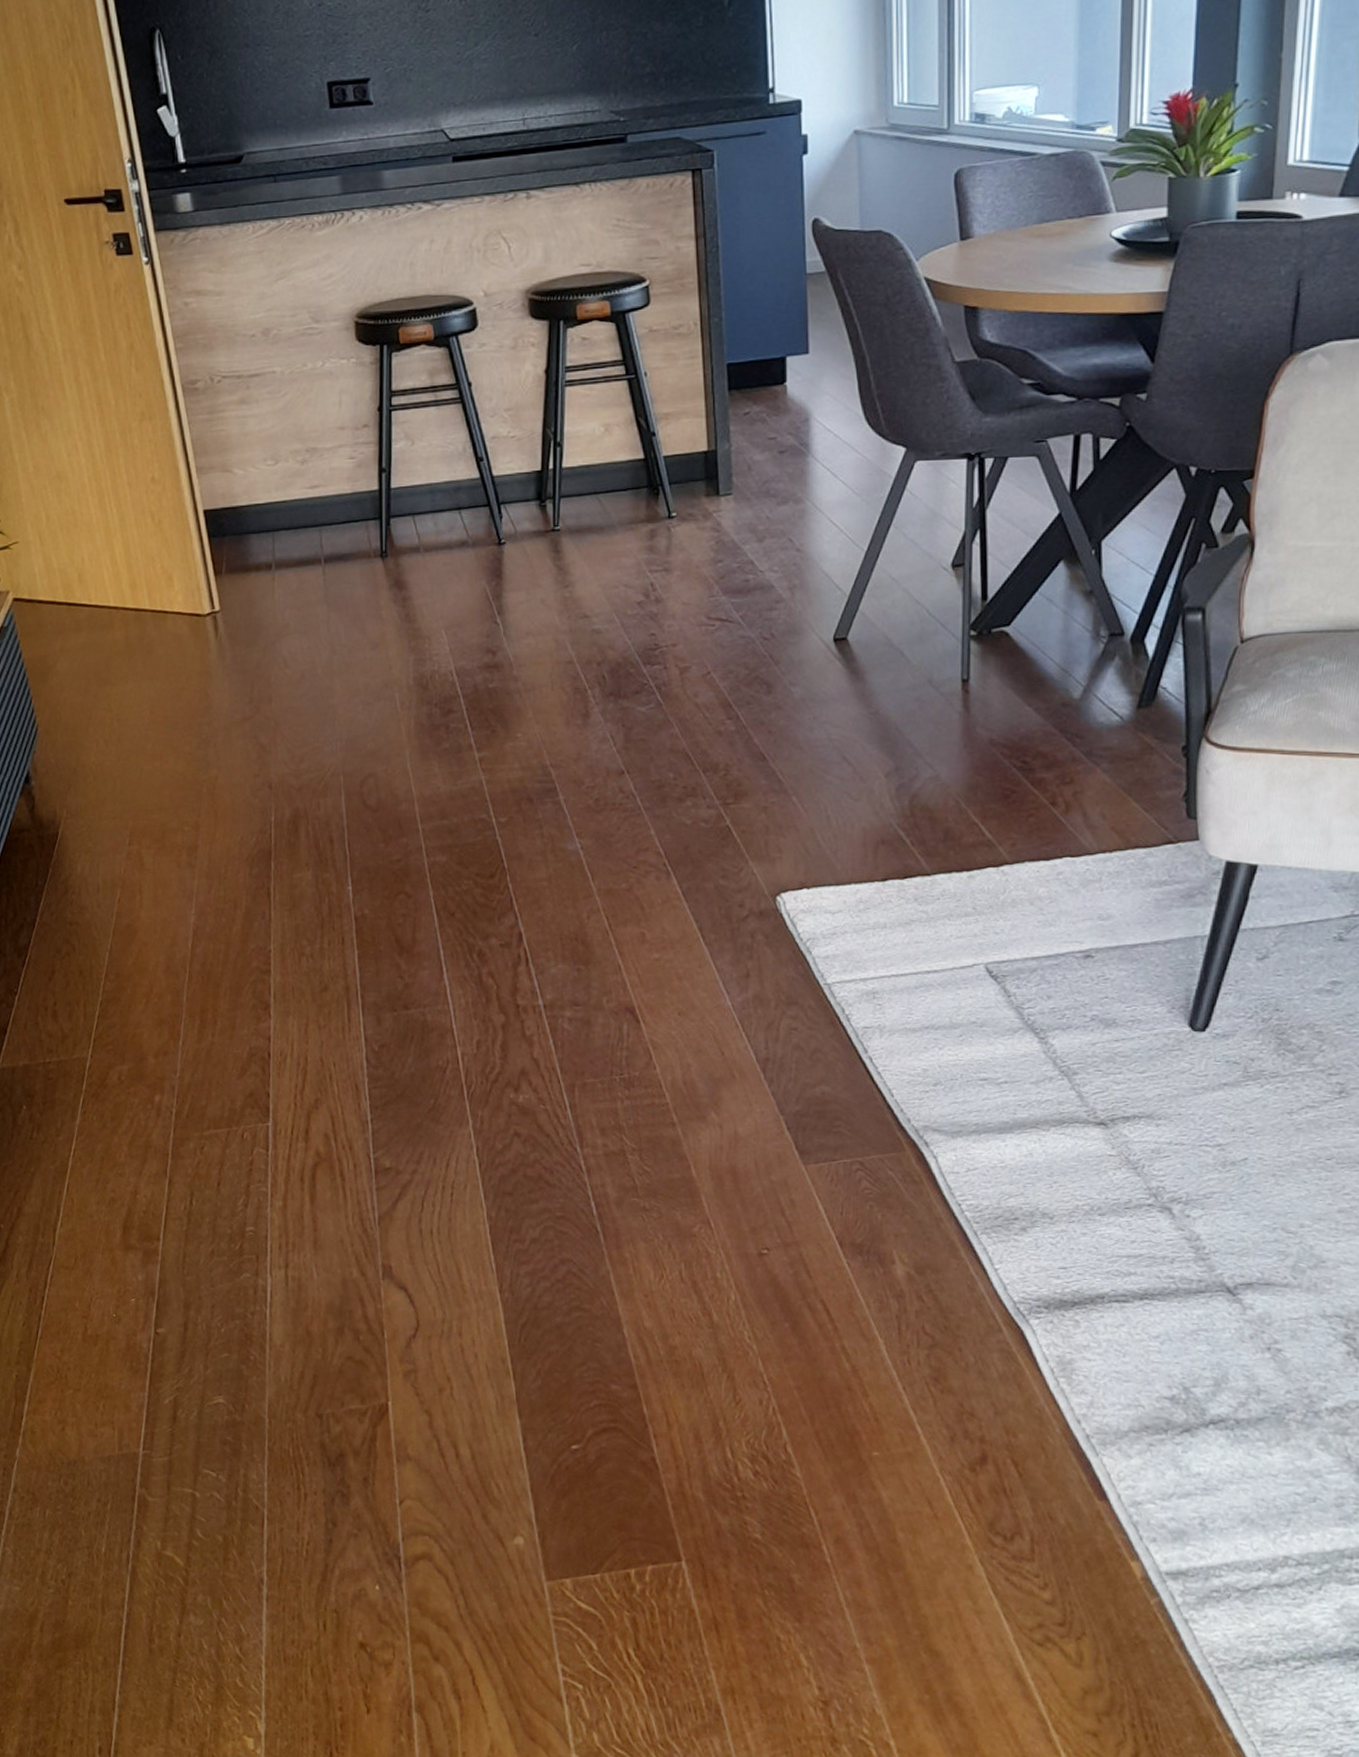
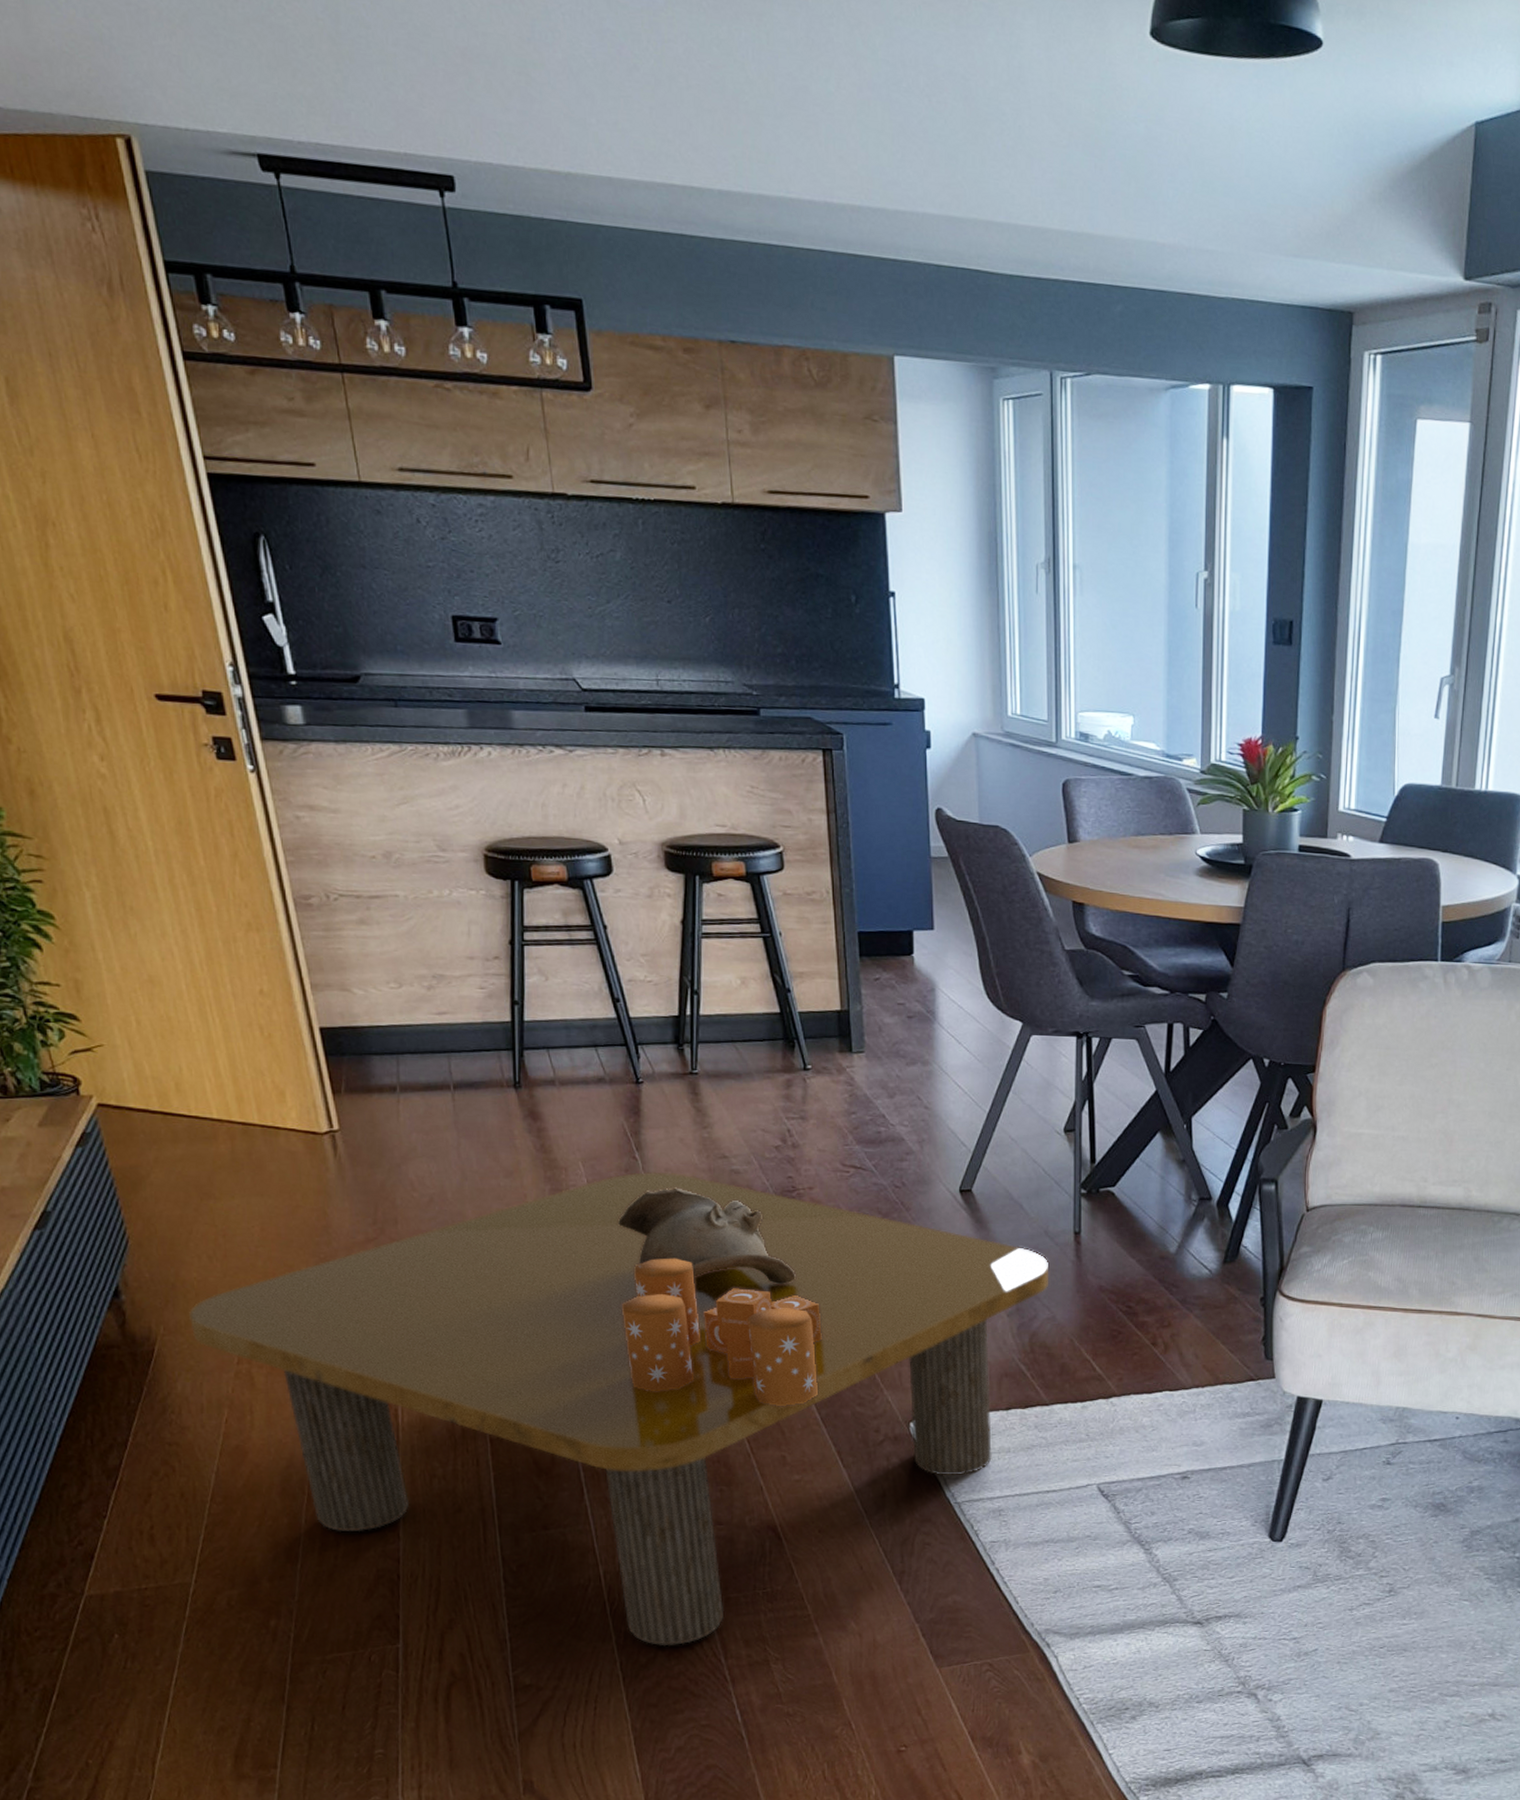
coffee table: none [88,635,933,1133] -> present [189,1171,1049,1647]
decorative bowl: none [479,651,657,749] -> present [618,1187,796,1284]
candle: none [481,725,684,879] -> present [621,1258,822,1406]

